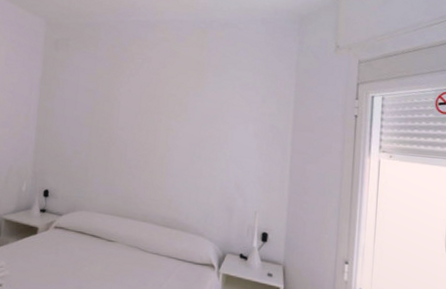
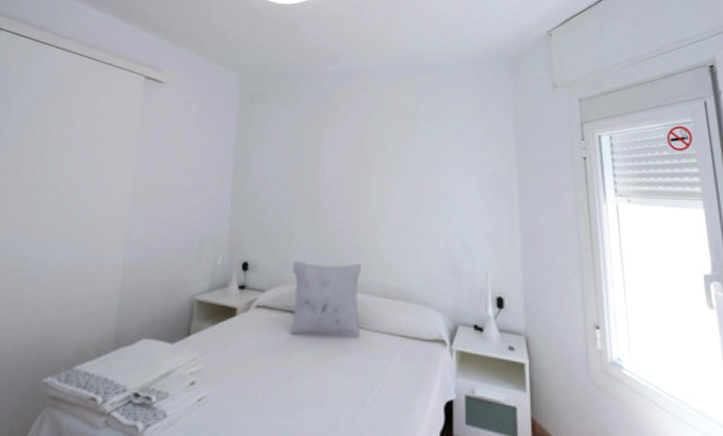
cushion: none [82,191,146,258] -> present [290,261,361,337]

